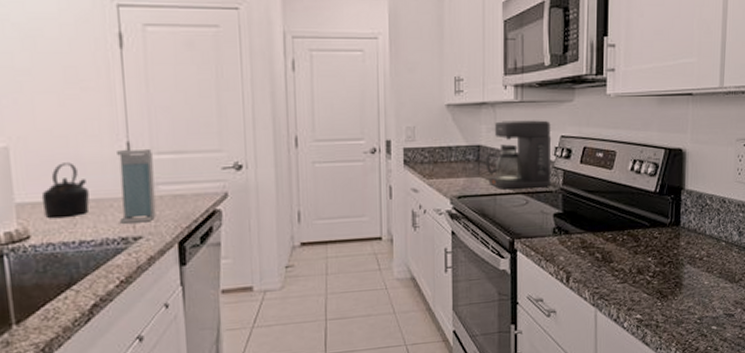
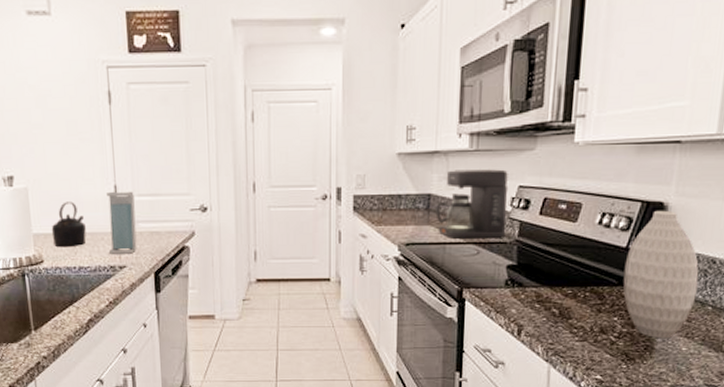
vase: none [654,156,714,275] -> present [622,210,699,339]

